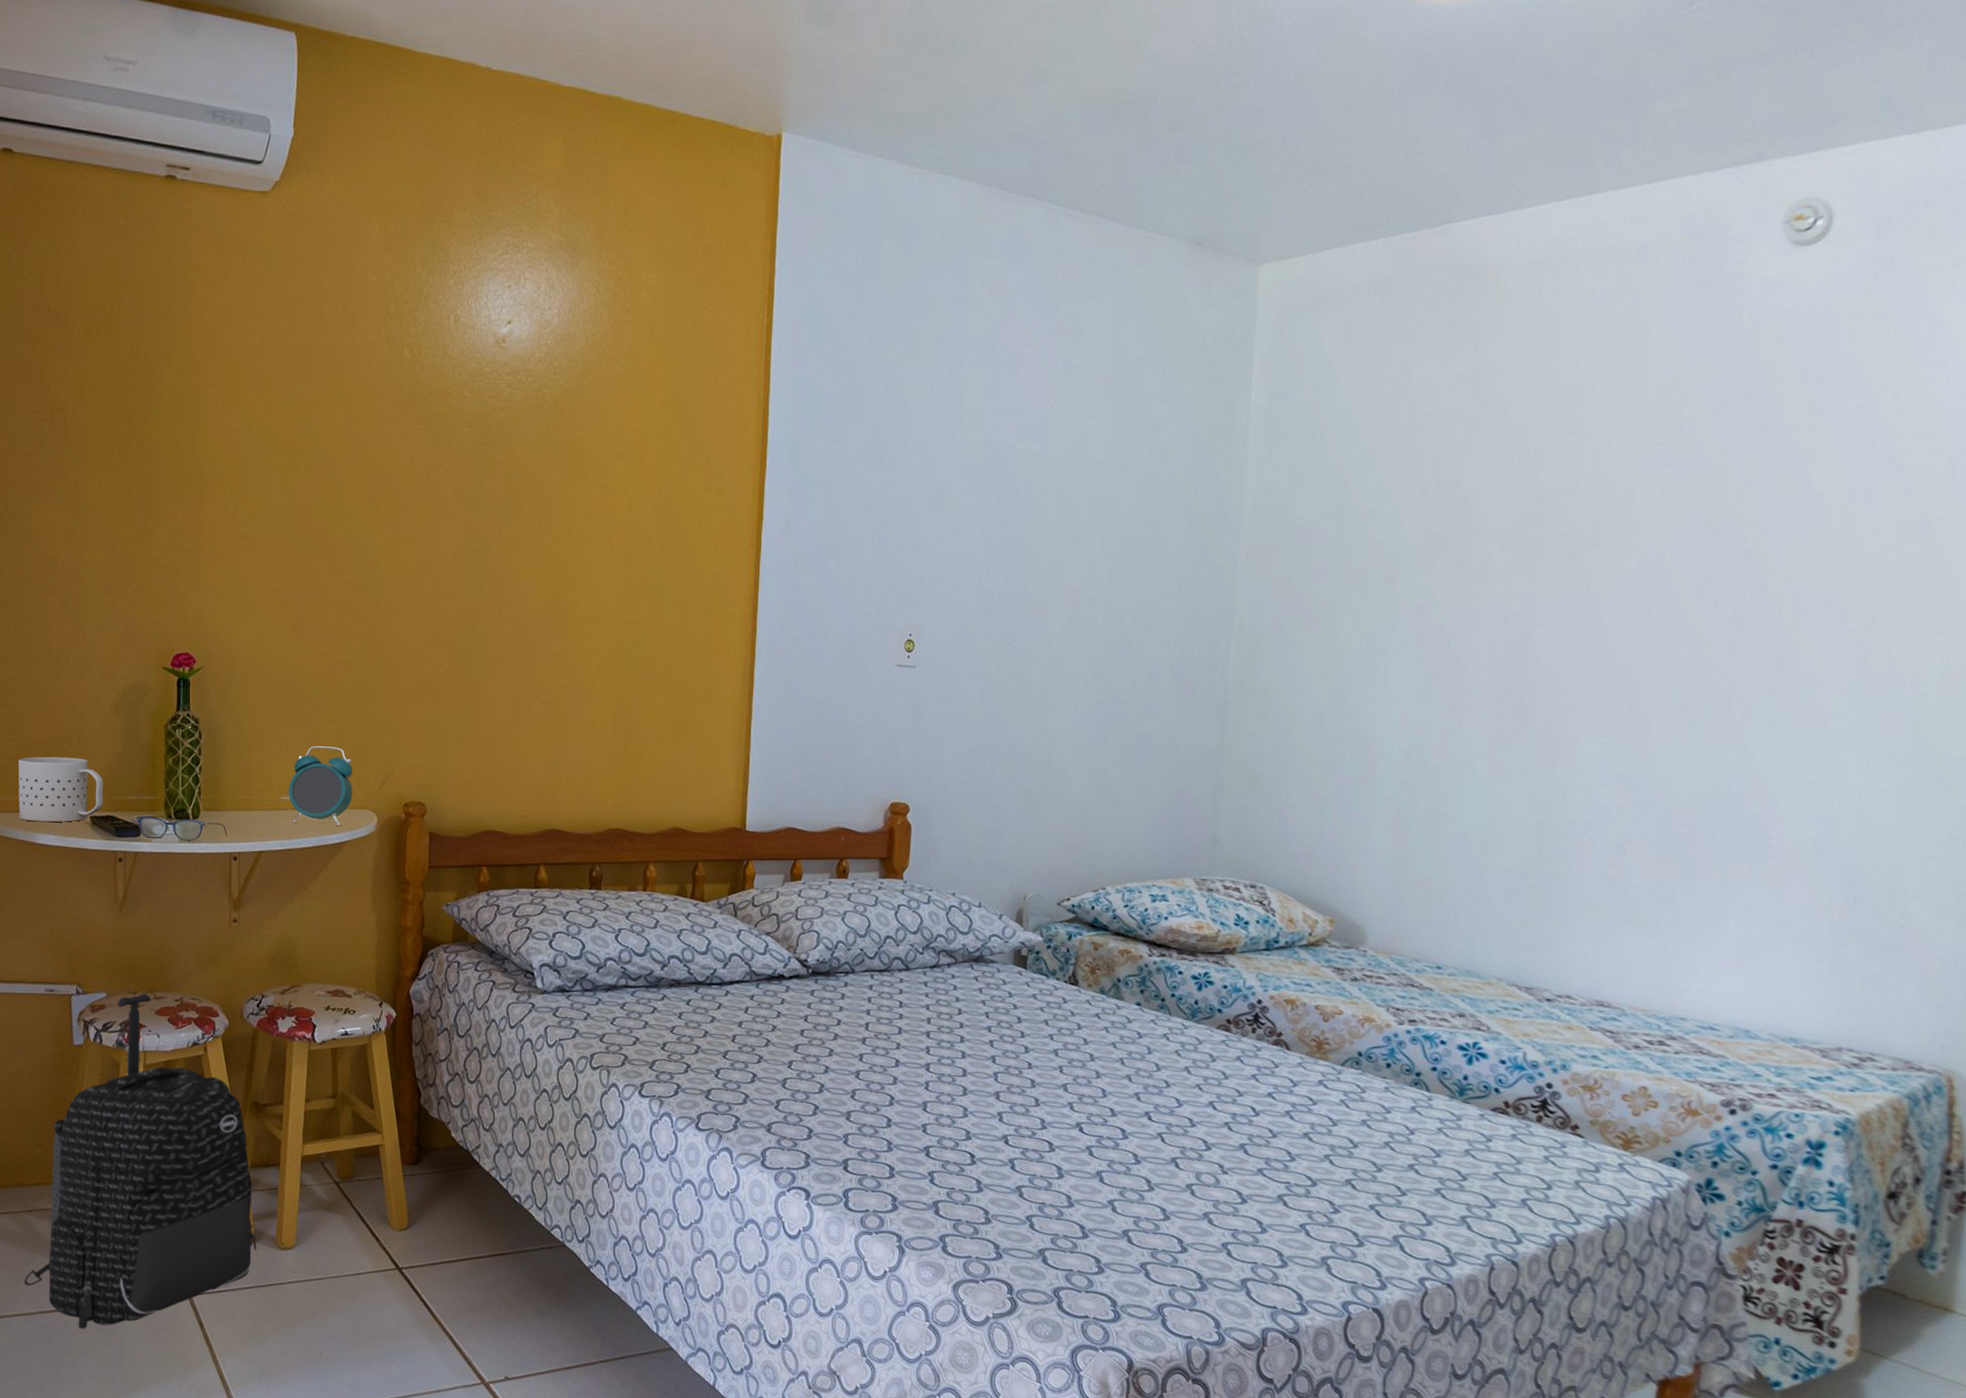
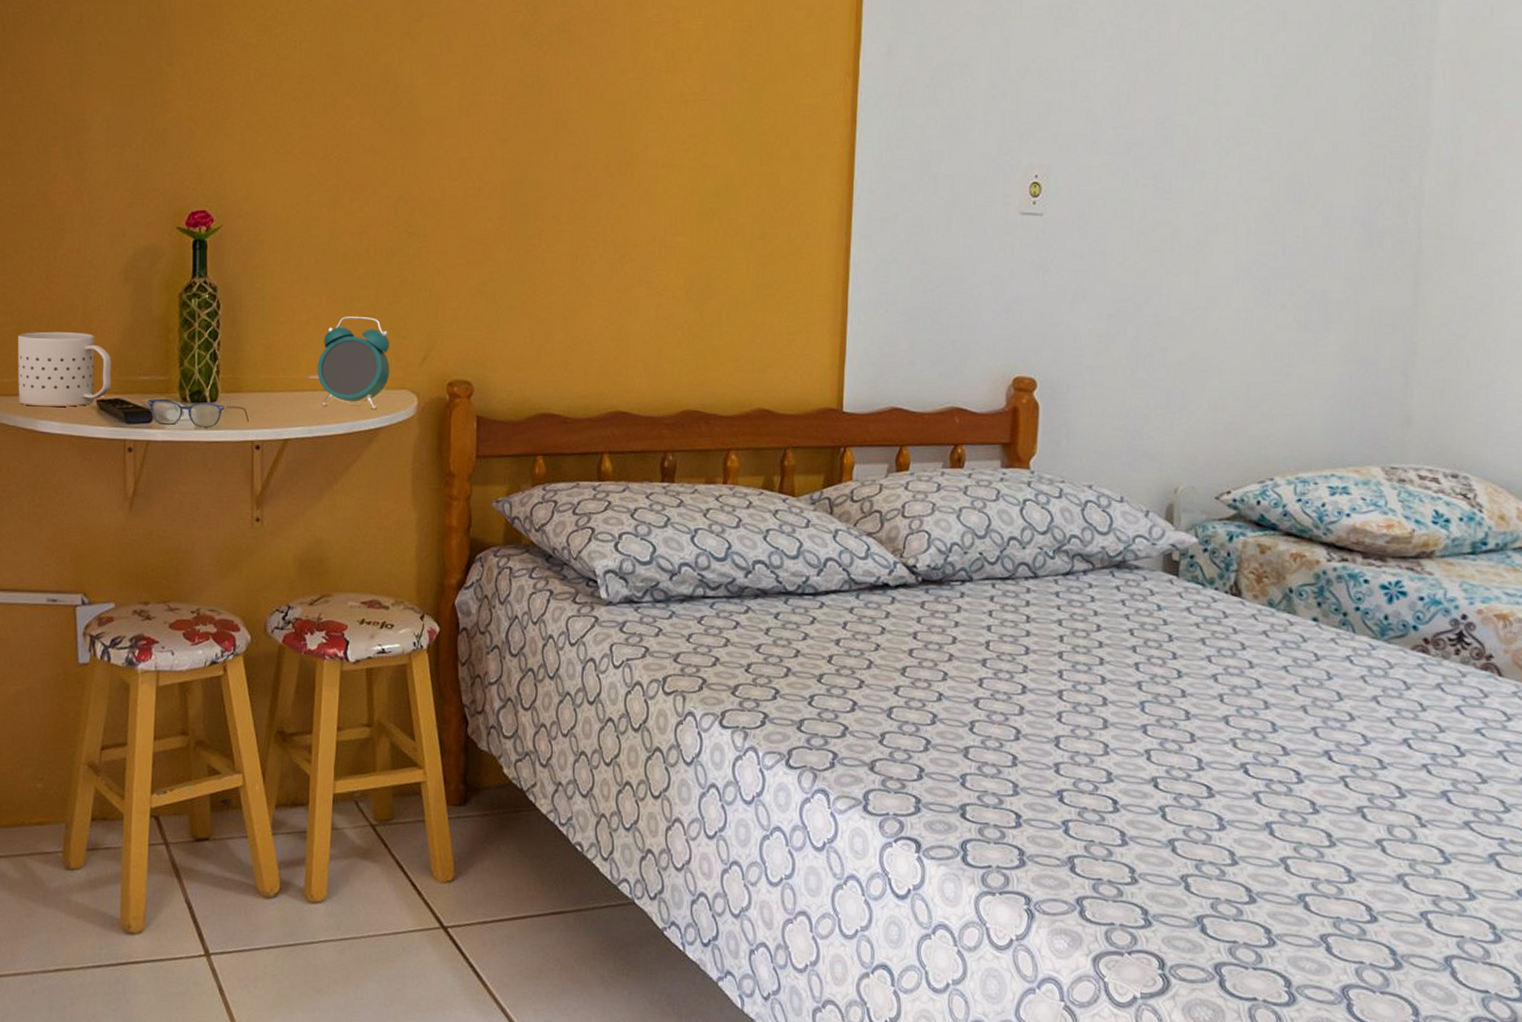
suitcase: present [24,993,257,1329] -> none [25,603,283,992]

